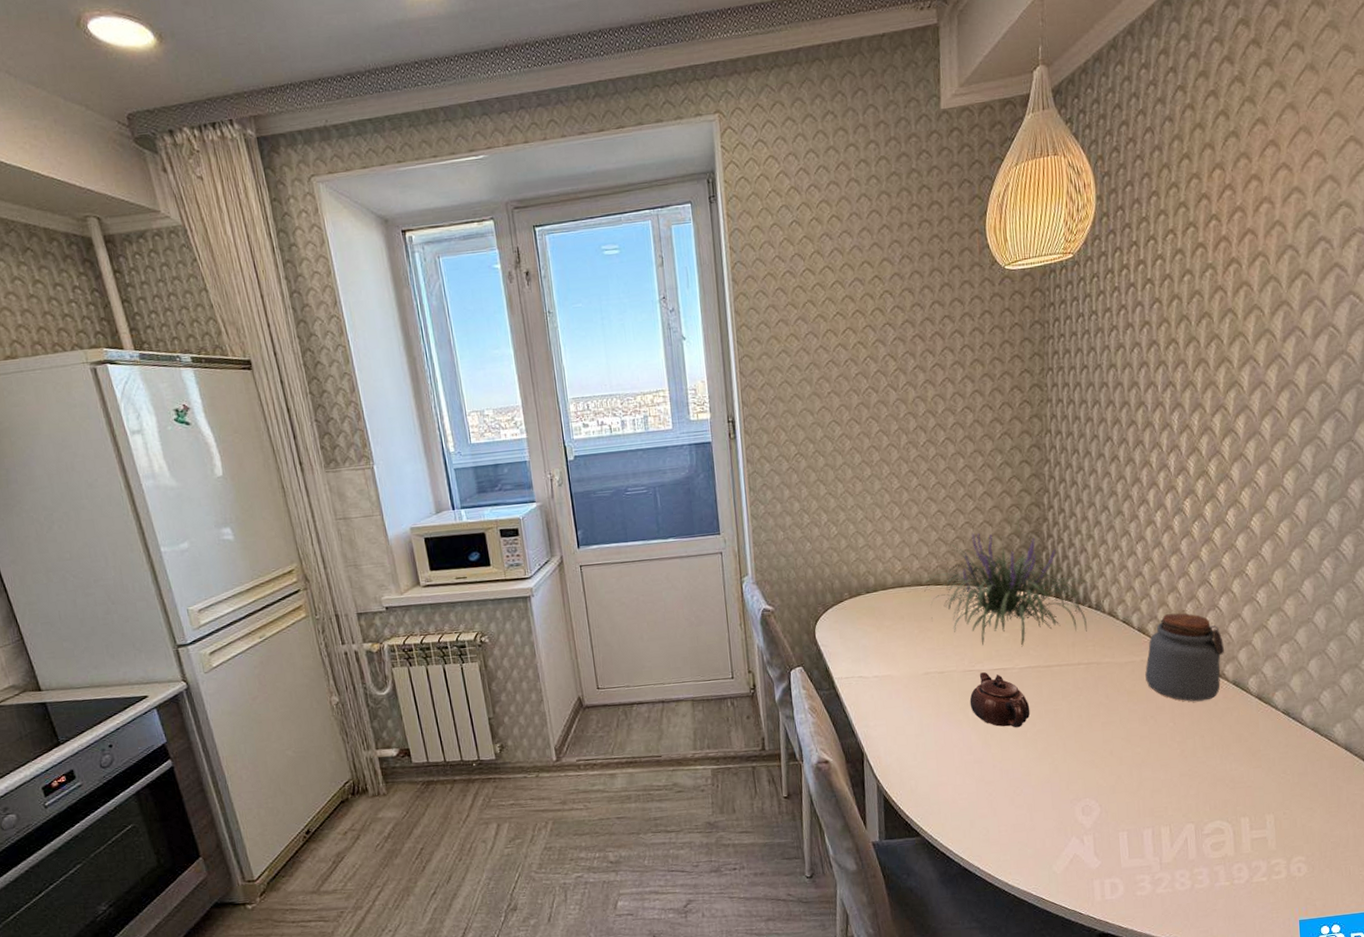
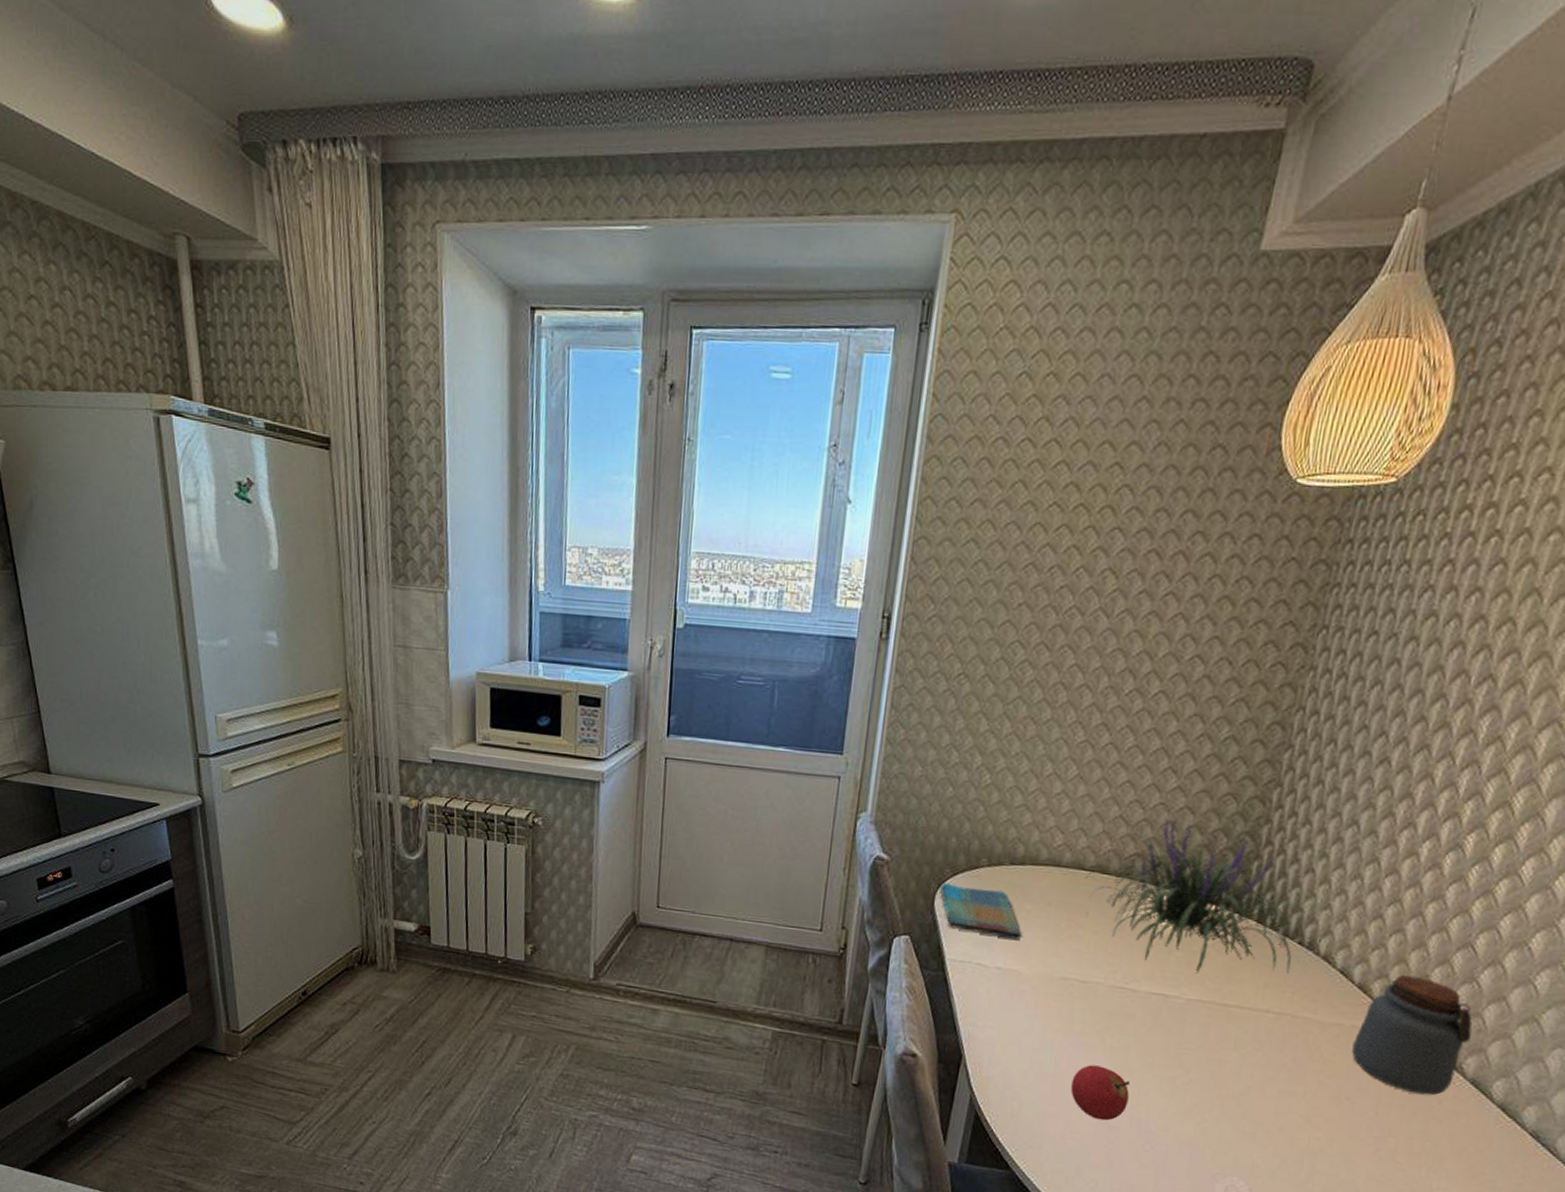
dish towel: none [817,615,887,653] -> present [939,883,1021,940]
fruit: none [950,735,996,779] -> present [1070,1065,1131,1121]
teapot: present [969,672,1030,728] -> none [1110,993,1189,1071]

